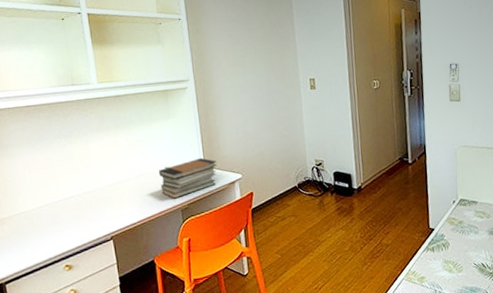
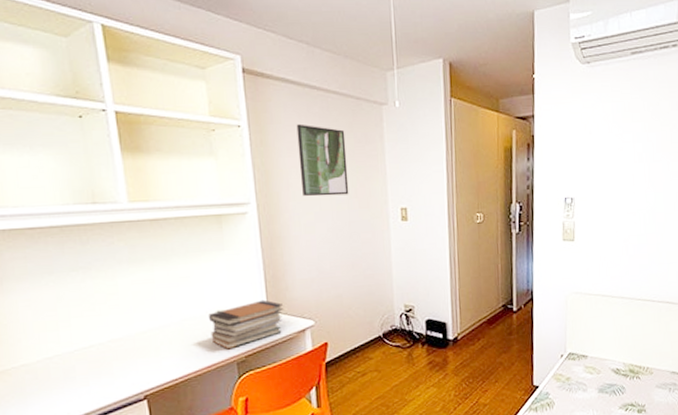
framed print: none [224,14,267,73] -> present [296,124,349,197]

